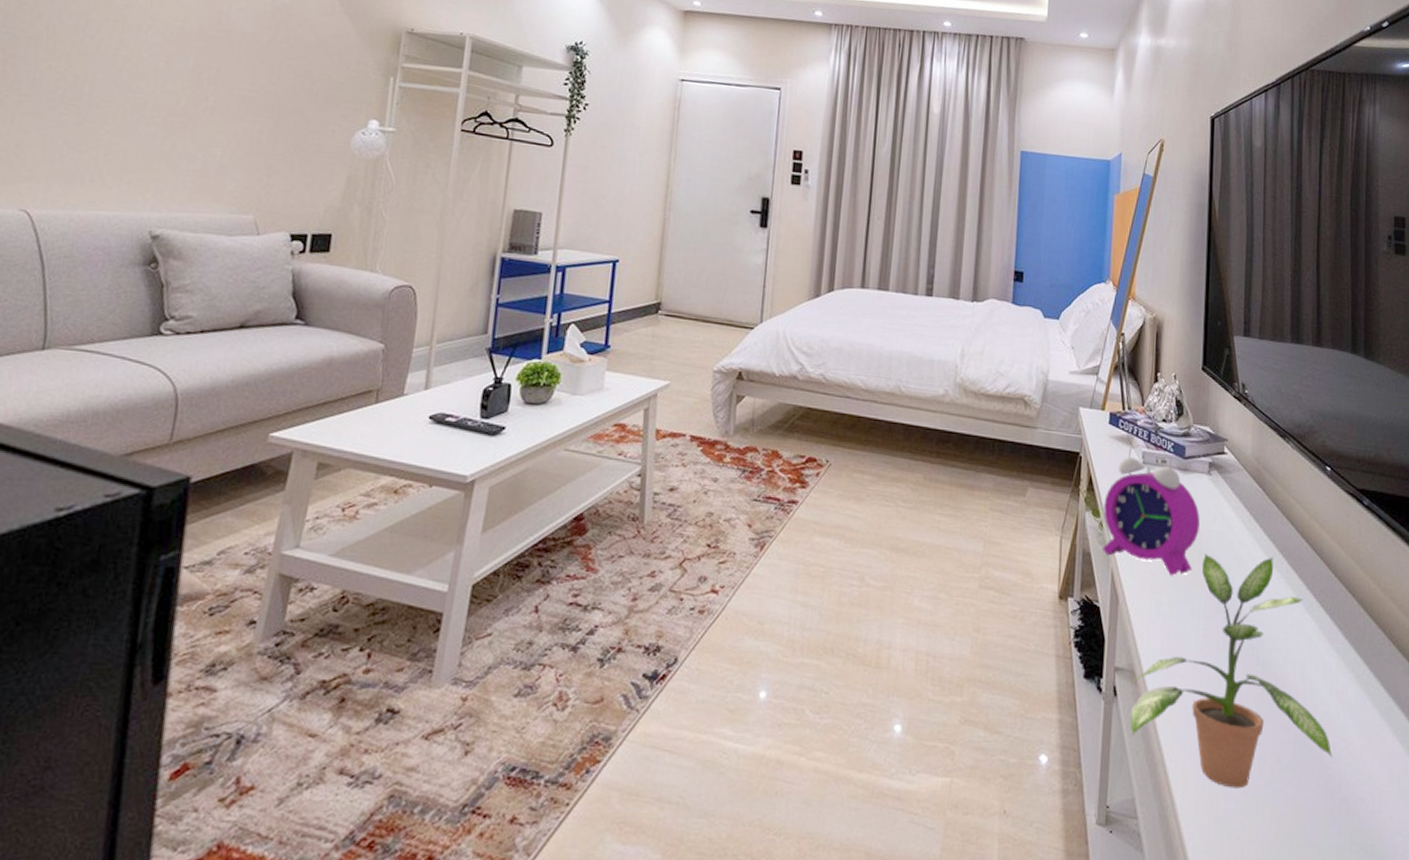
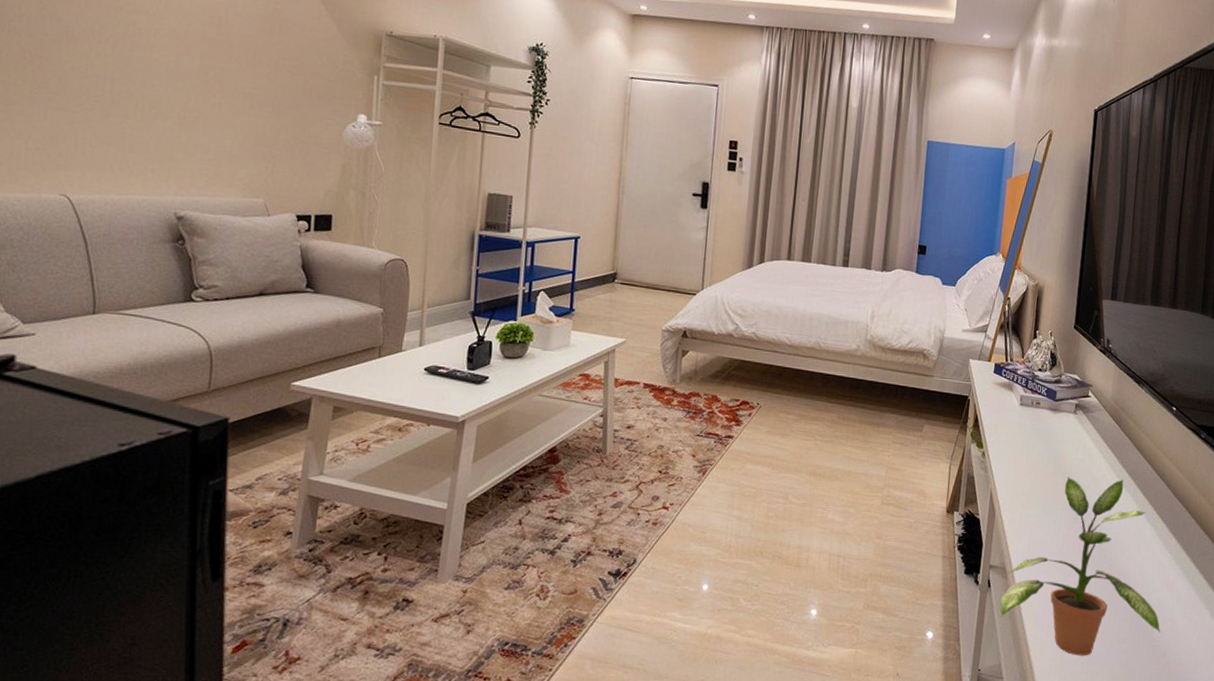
alarm clock: present [1101,444,1200,576] -> none [983,389,1065,494]

